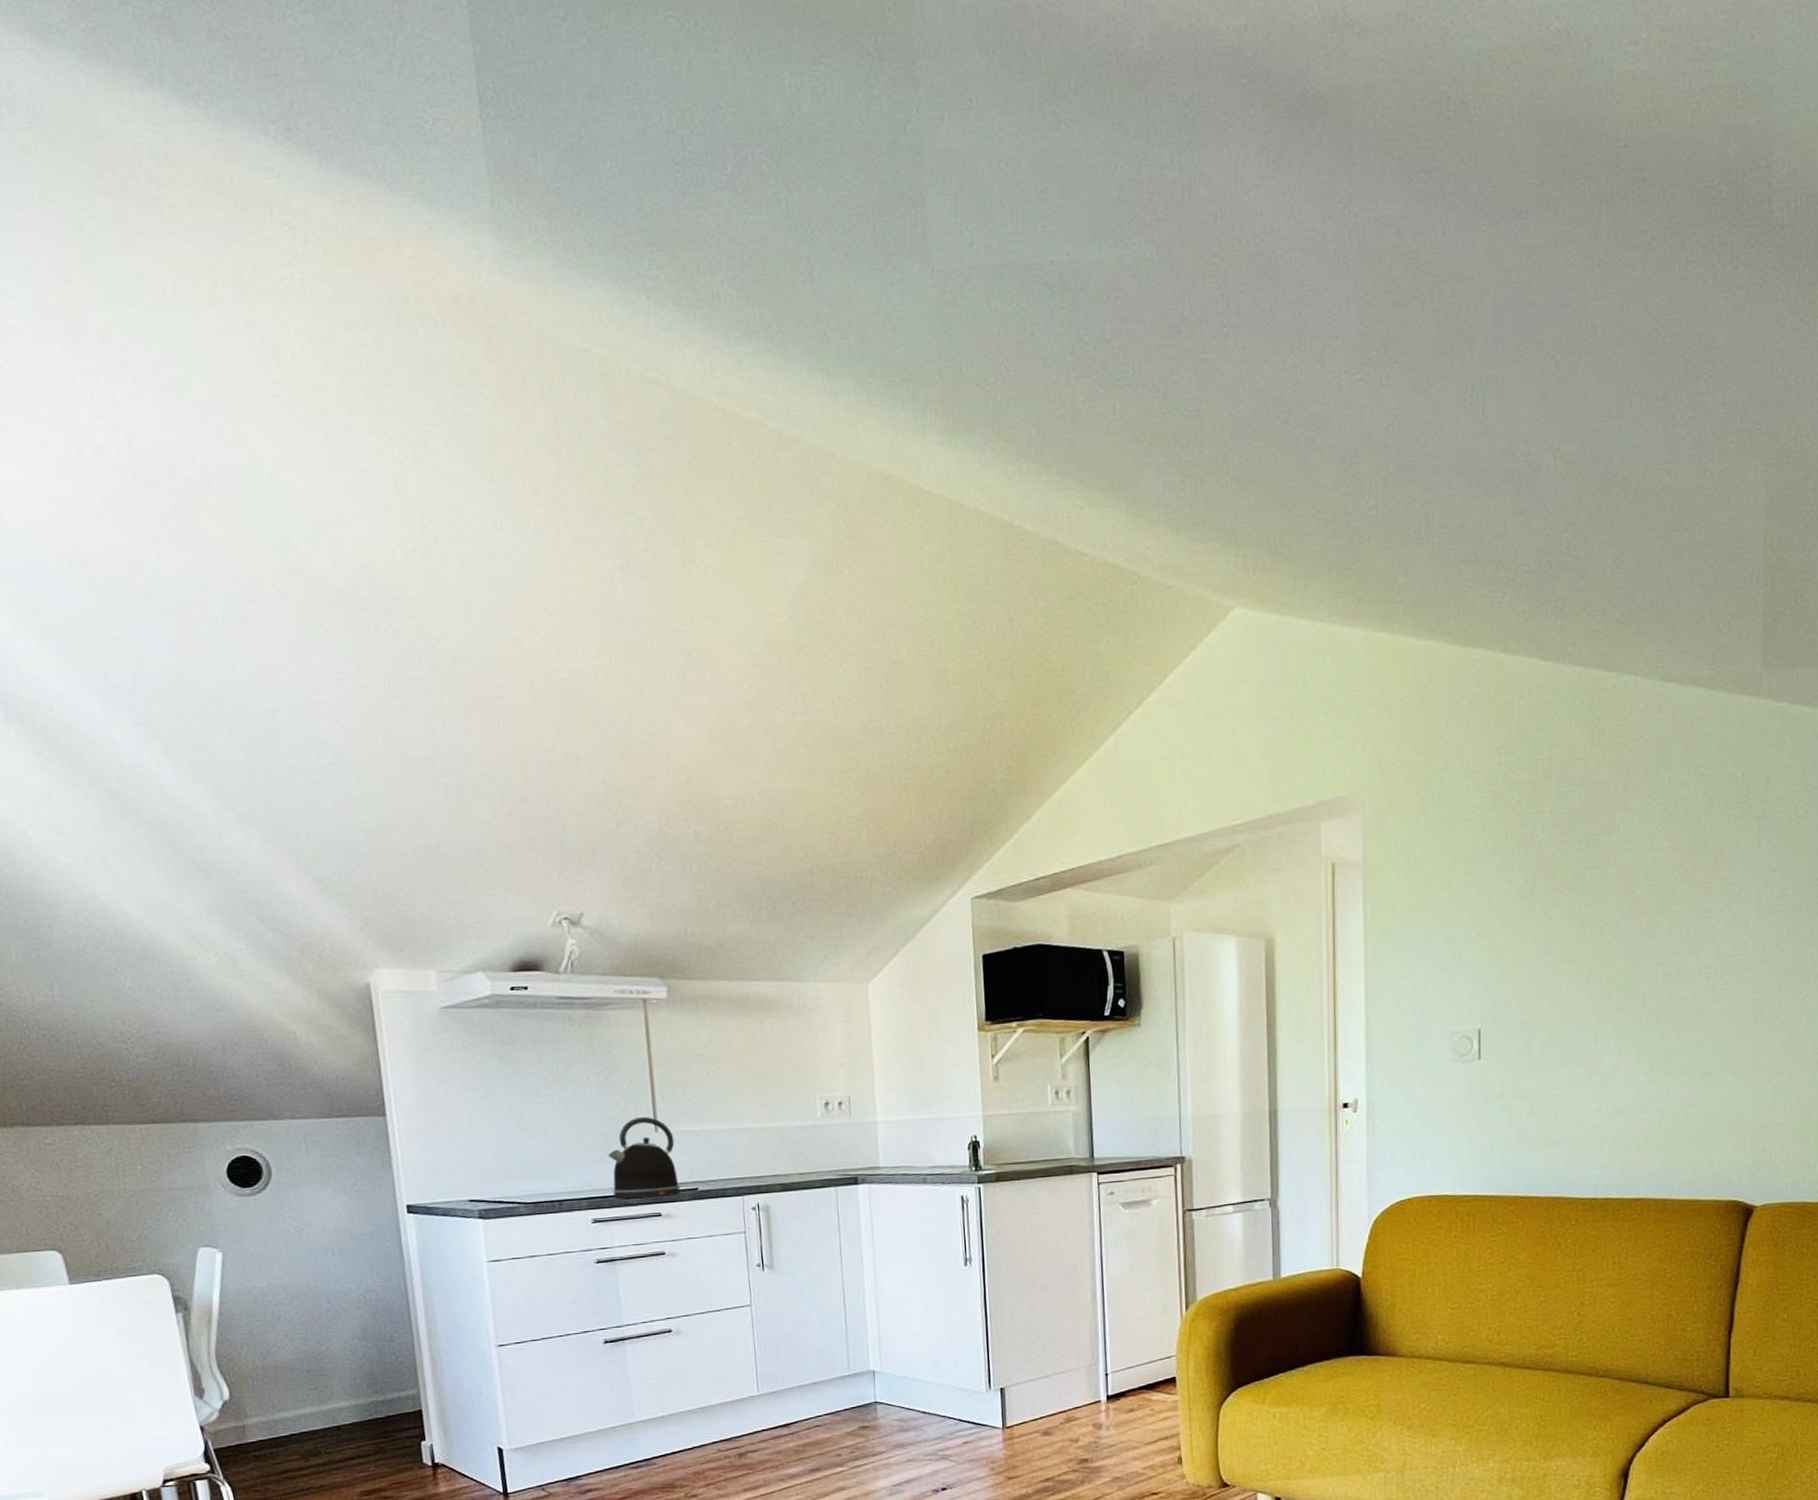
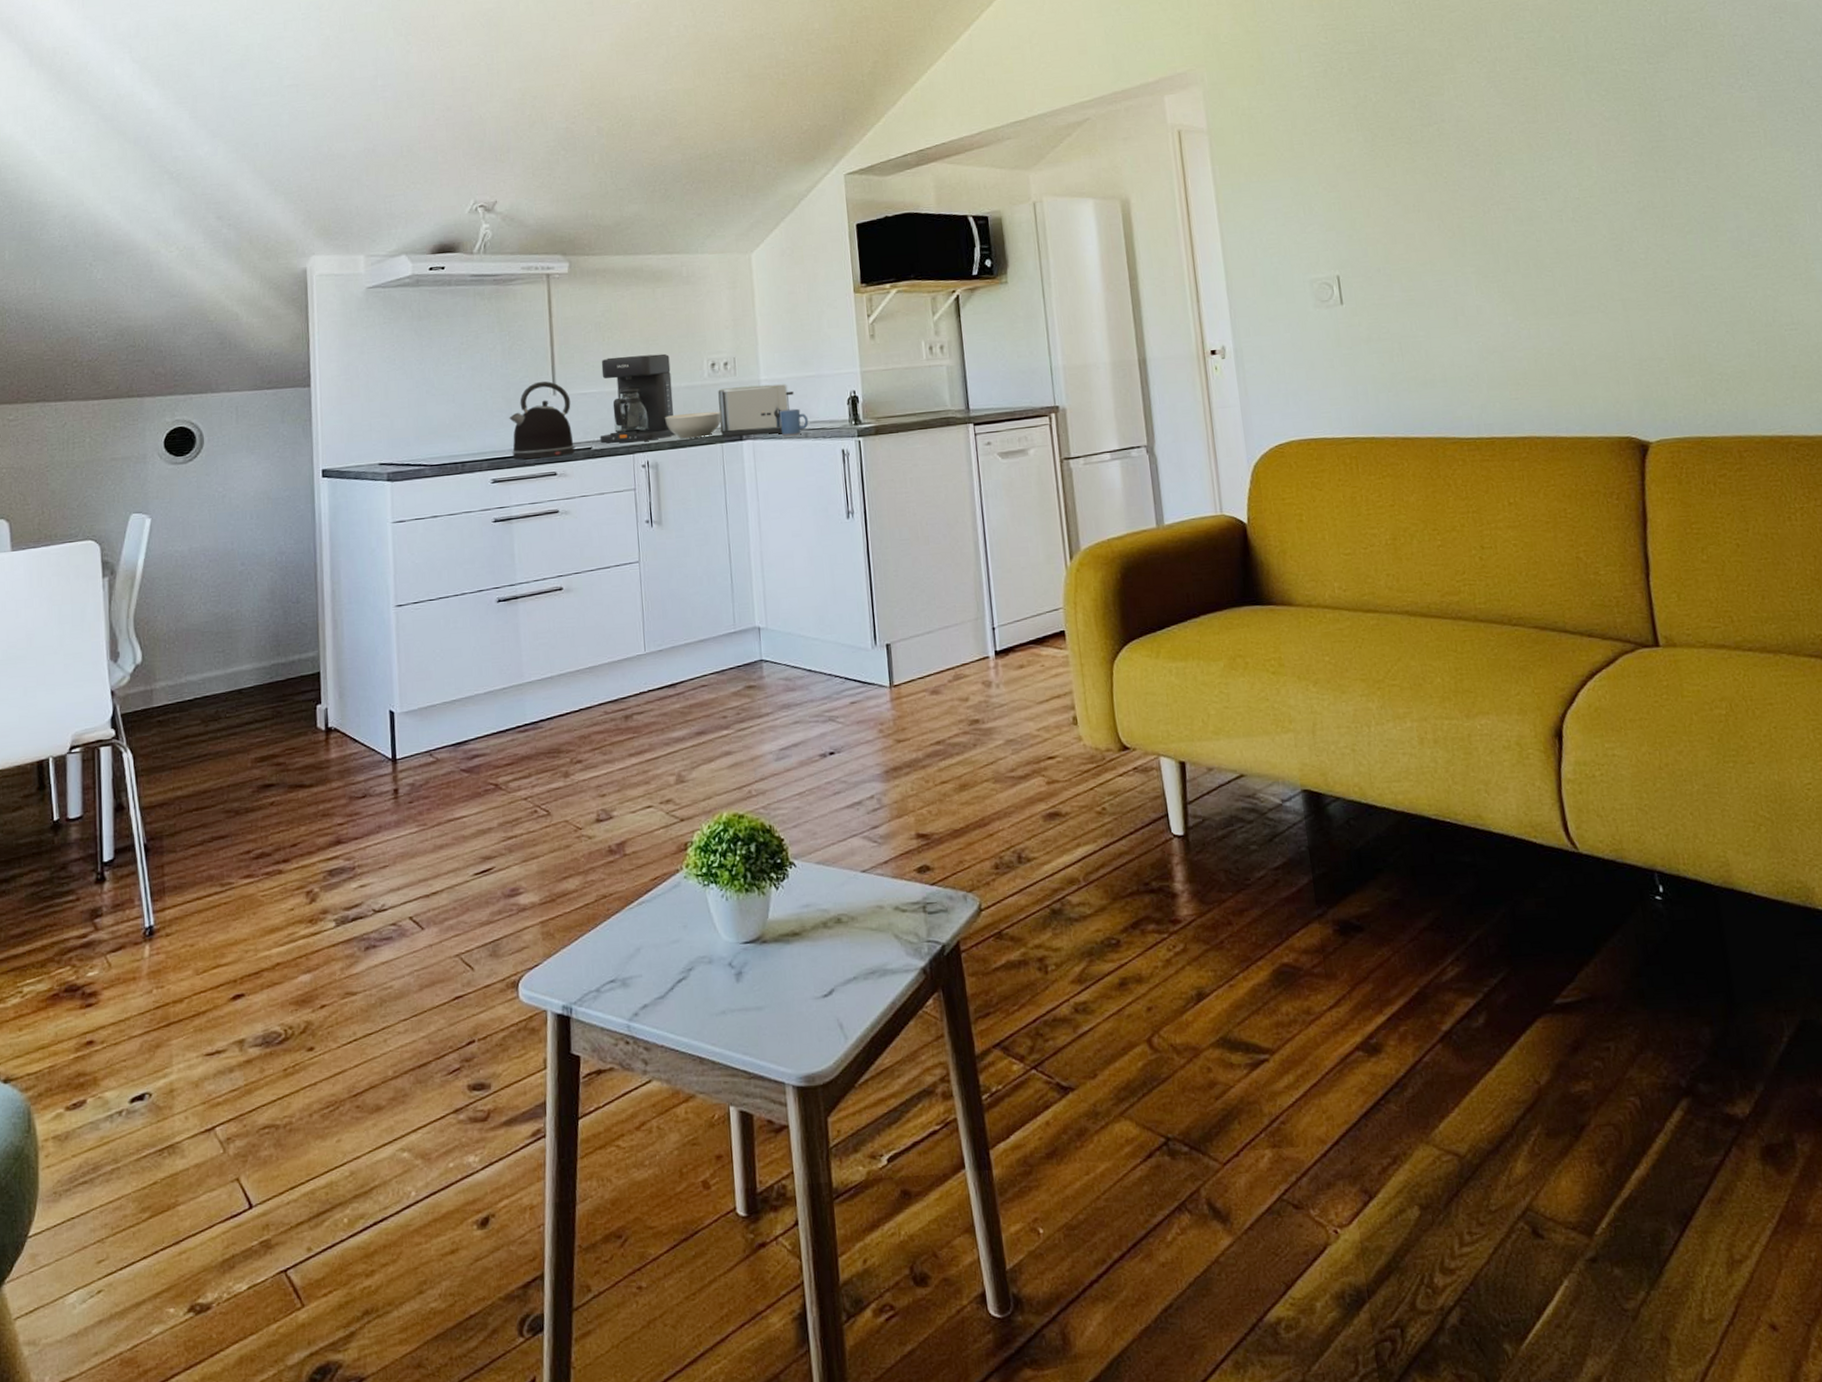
coffee maker: none [706,1090,787,1185] -> present [600,353,675,444]
bowl: none [774,1153,835,1181] -> present [664,411,721,439]
toaster: none [832,1125,912,1182] -> present [718,383,794,438]
mug: none [896,1152,927,1181] -> present [779,408,809,436]

